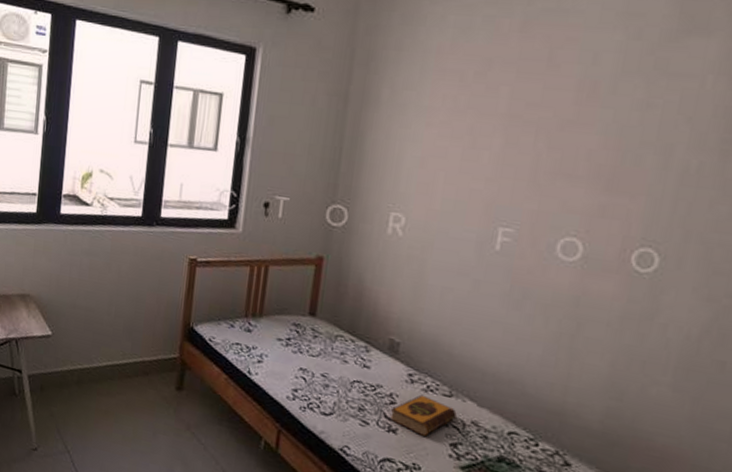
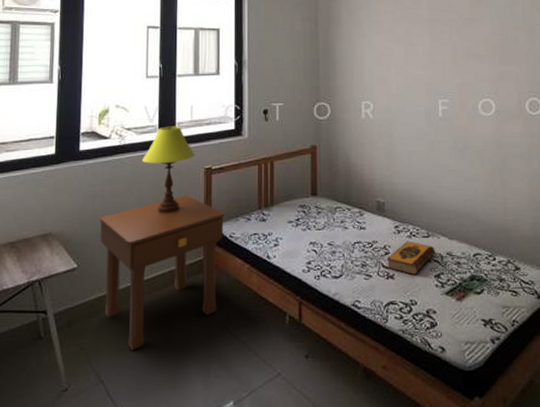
nightstand: none [74,284,207,431] -> present [100,195,225,350]
table lamp: none [123,203,181,301] -> present [142,126,196,214]

